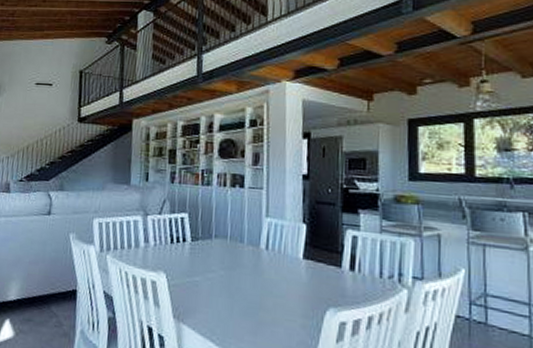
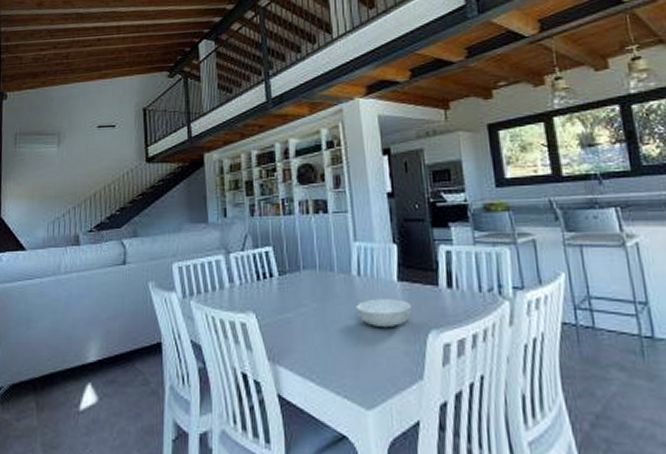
serving bowl: none [261,272,313,301] -> present [356,299,411,328]

